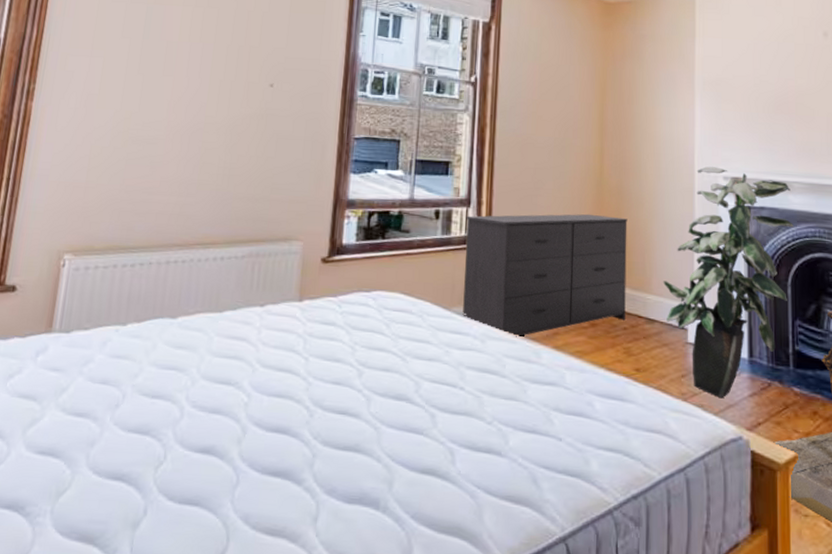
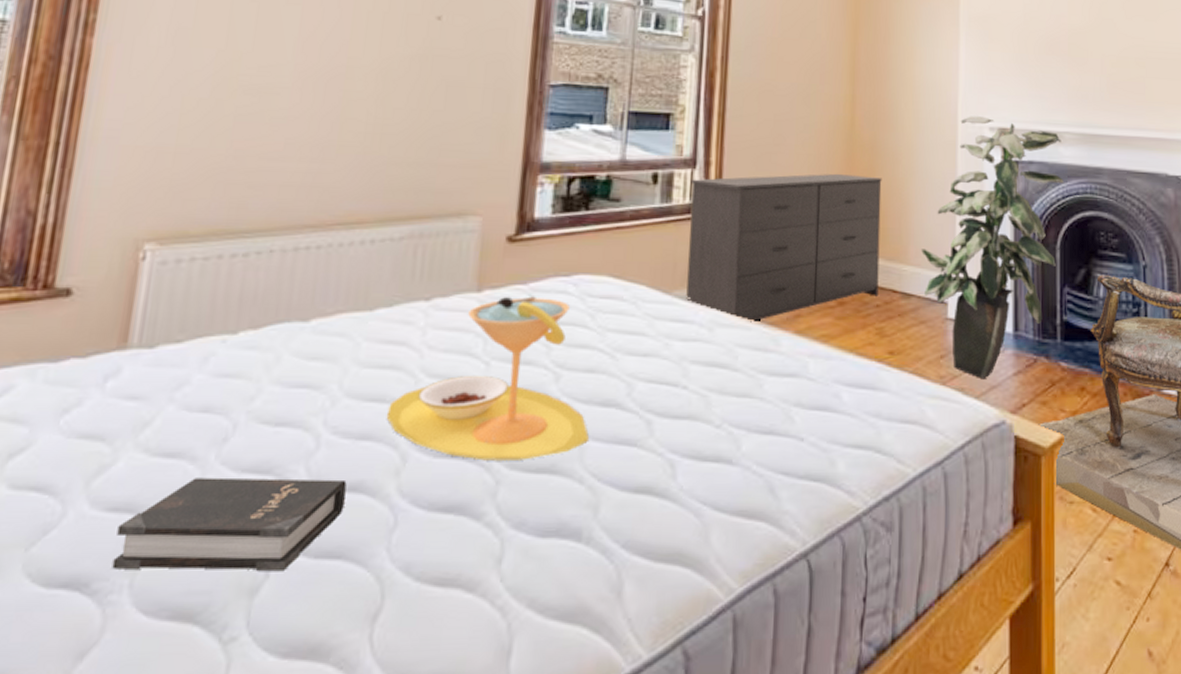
hardback book: none [39,433,202,512] -> present [112,477,347,572]
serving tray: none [231,306,386,439] -> present [386,296,590,461]

